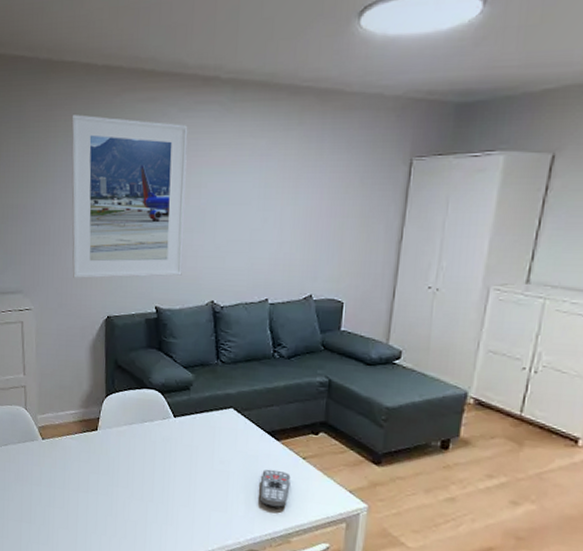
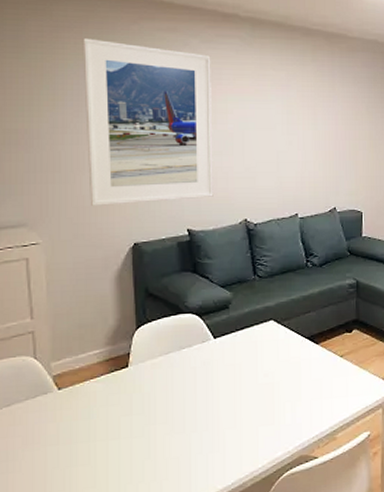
remote control: present [260,469,291,508] -> none [305,372,331,409]

